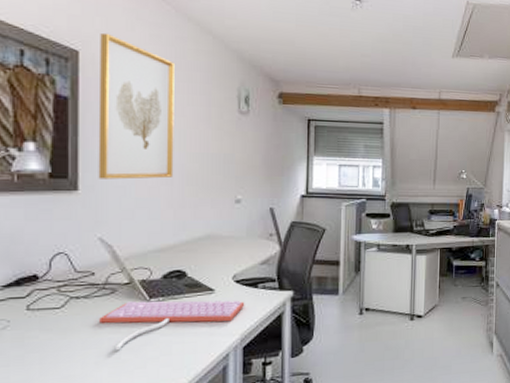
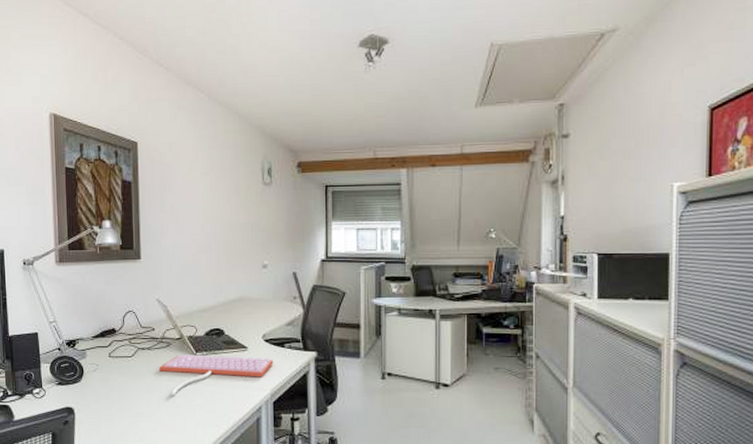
wall art: present [98,32,174,180] -> none [152,124,211,249]

